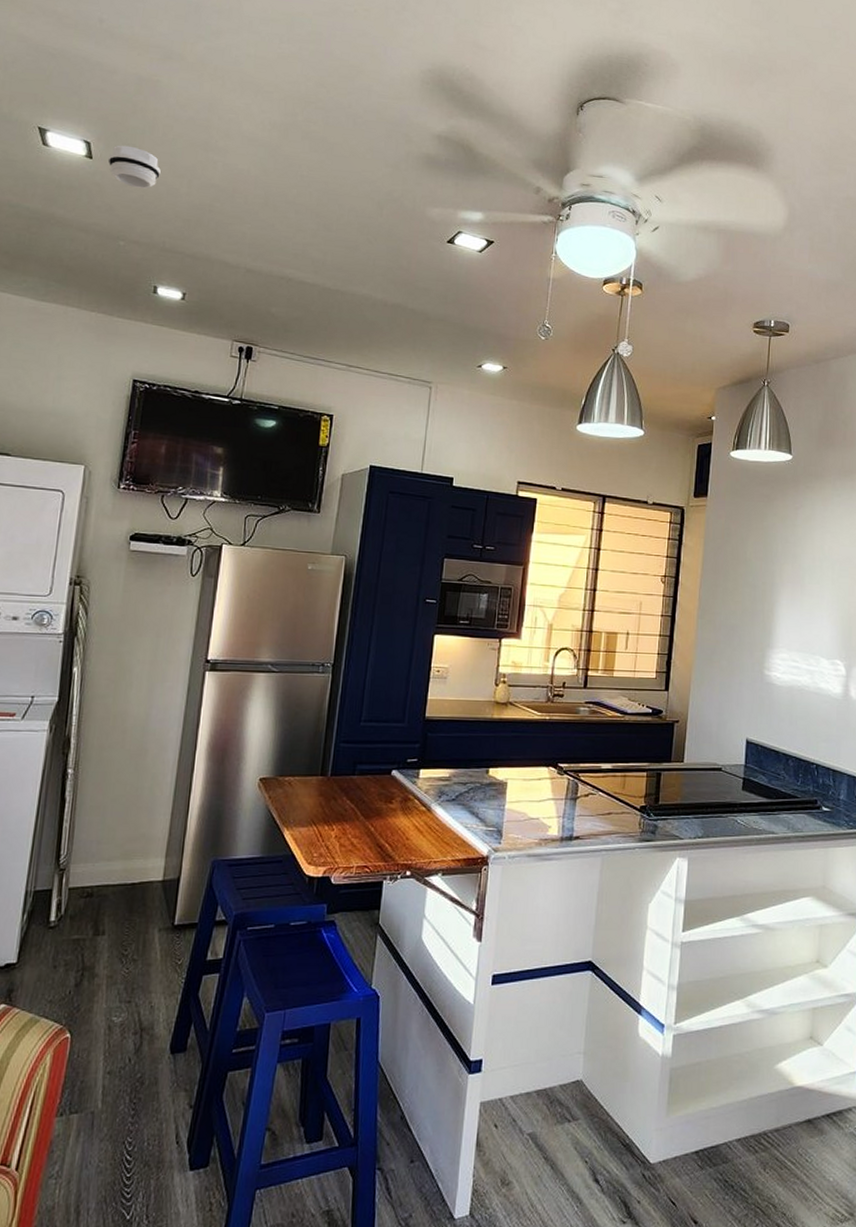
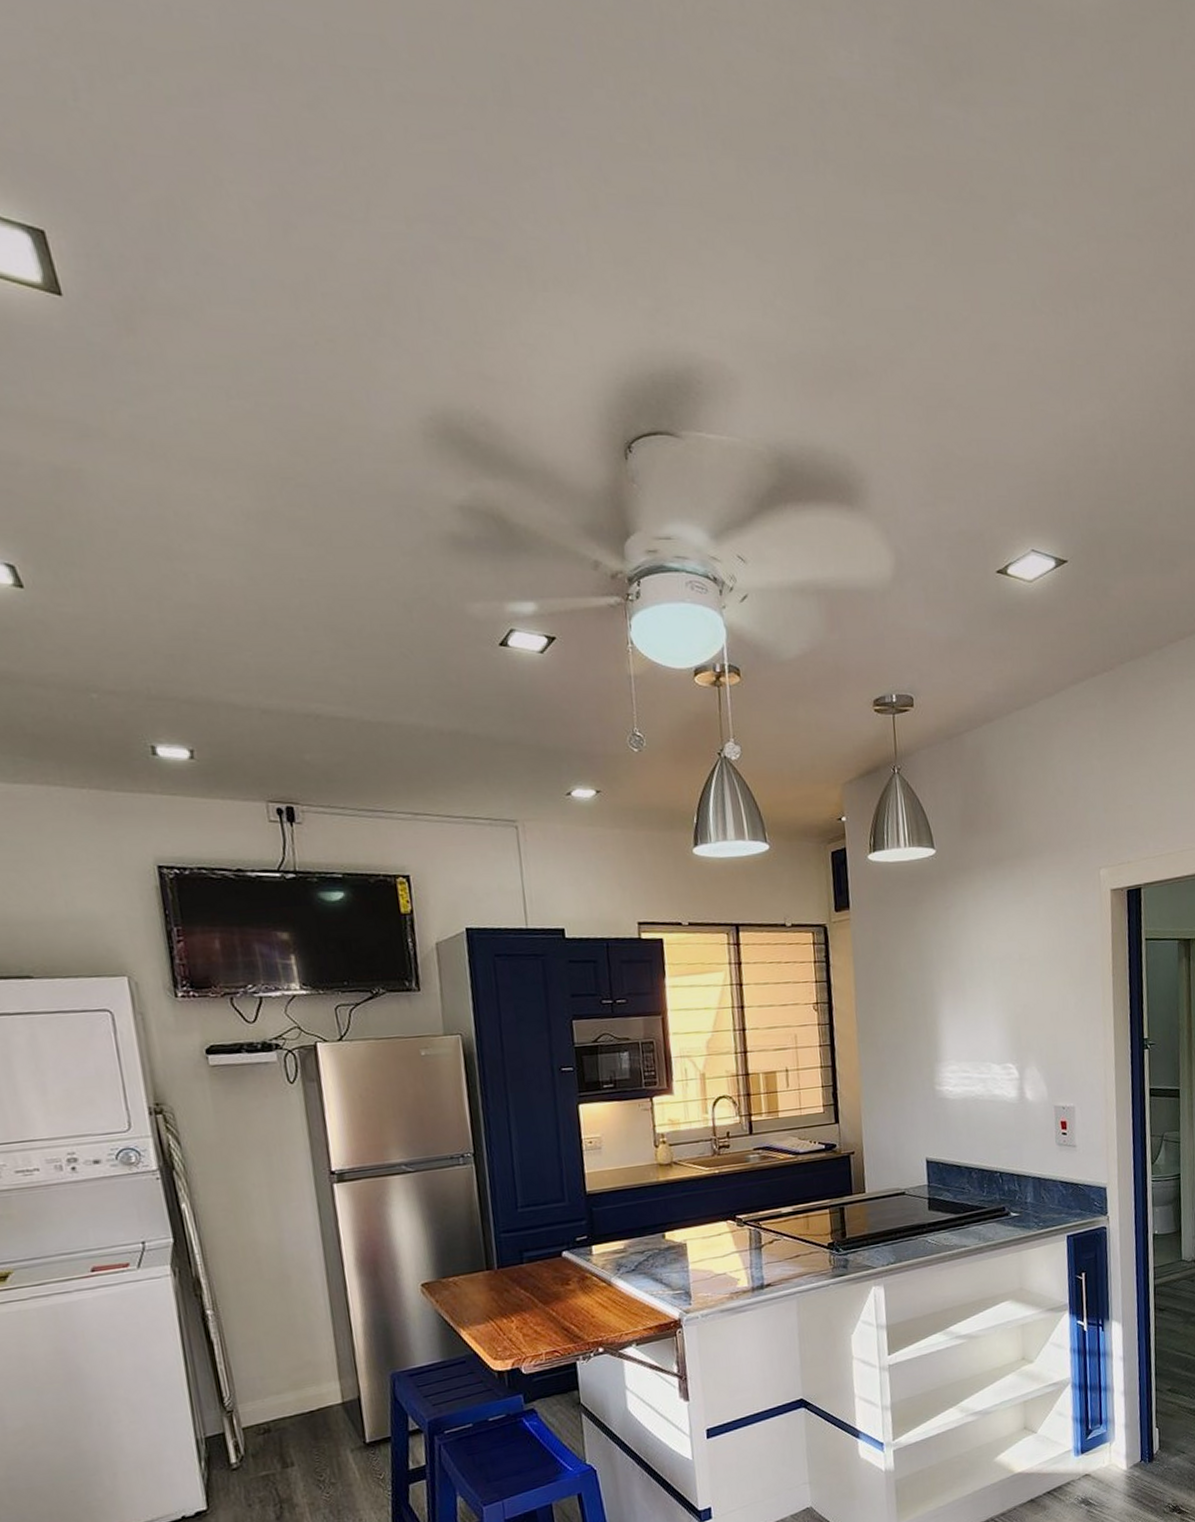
smoke detector: present [108,145,161,189] -> none [43,564,119,620]

